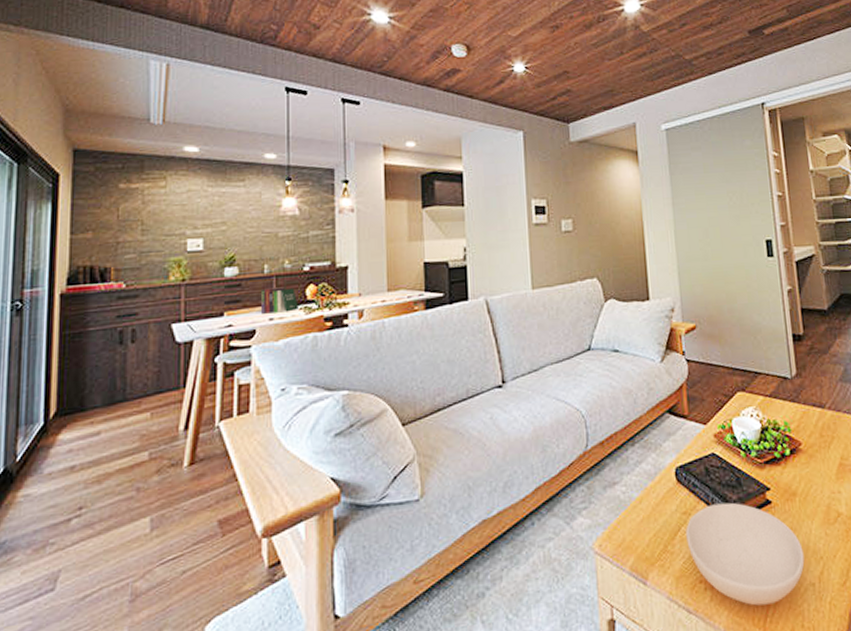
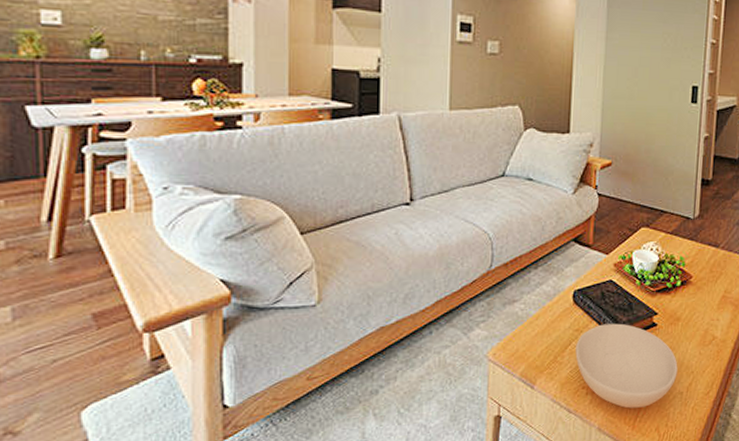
books: present [260,287,299,315] -> none [136,77,183,107]

